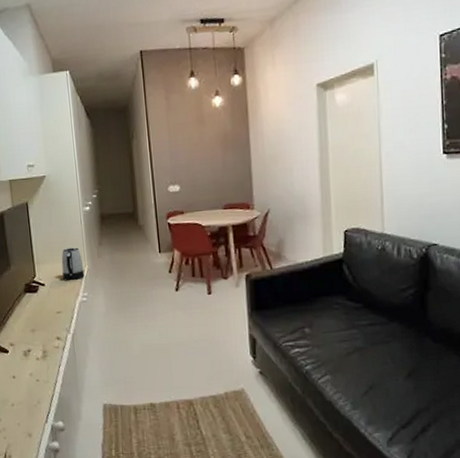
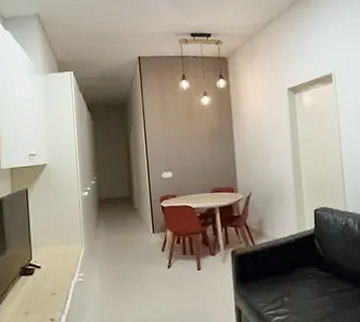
kettle: present [61,247,85,280] -> none [58,230,81,262]

